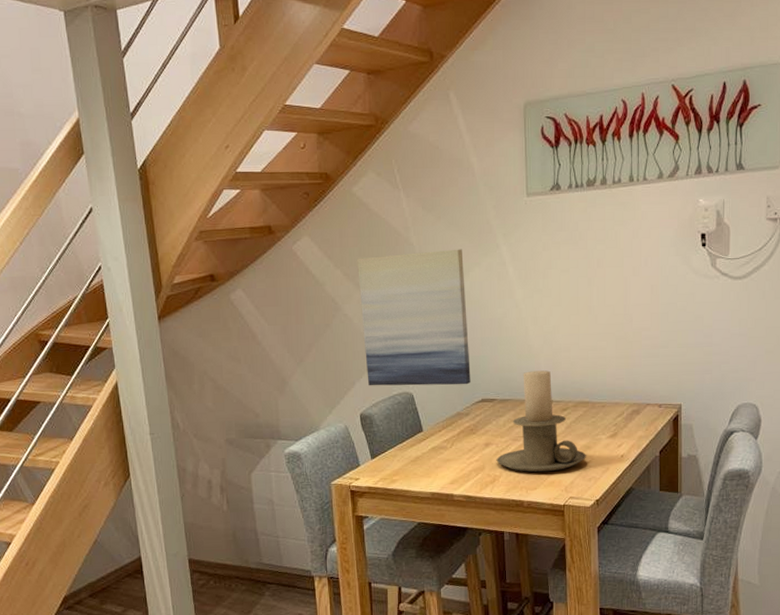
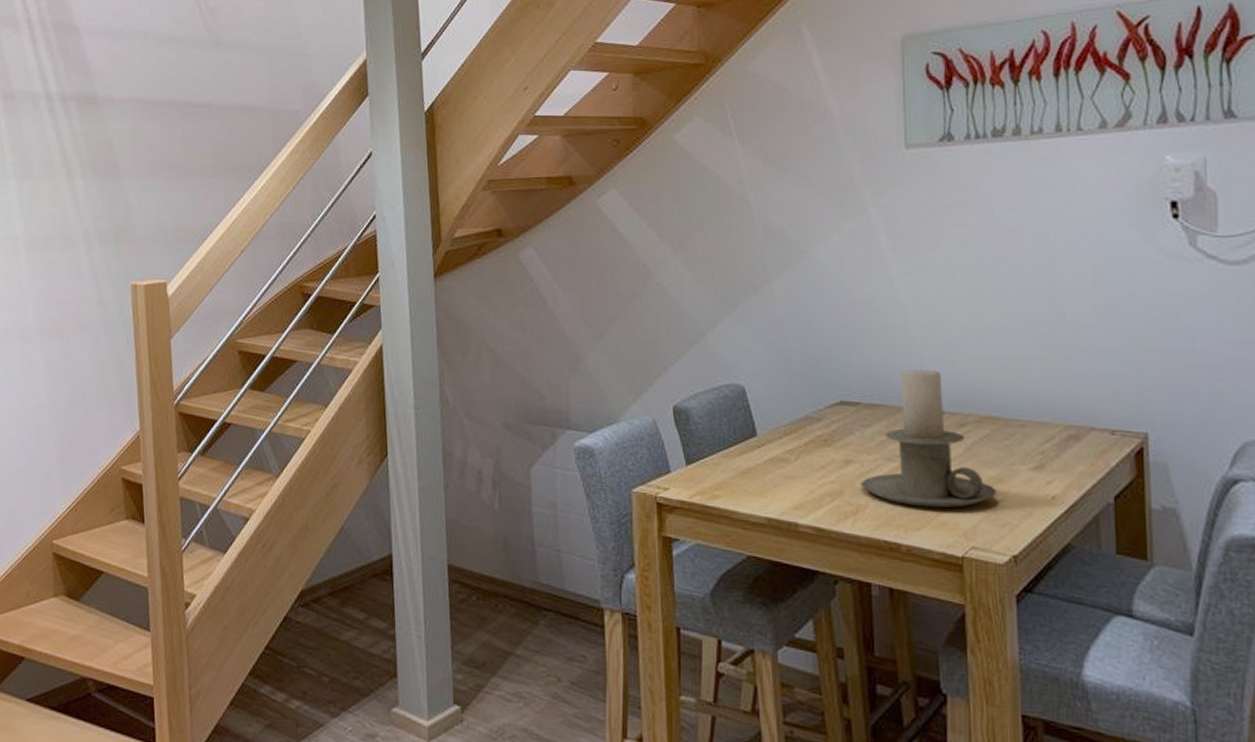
wall art: present [357,249,471,386] -> none [676,210,825,381]

